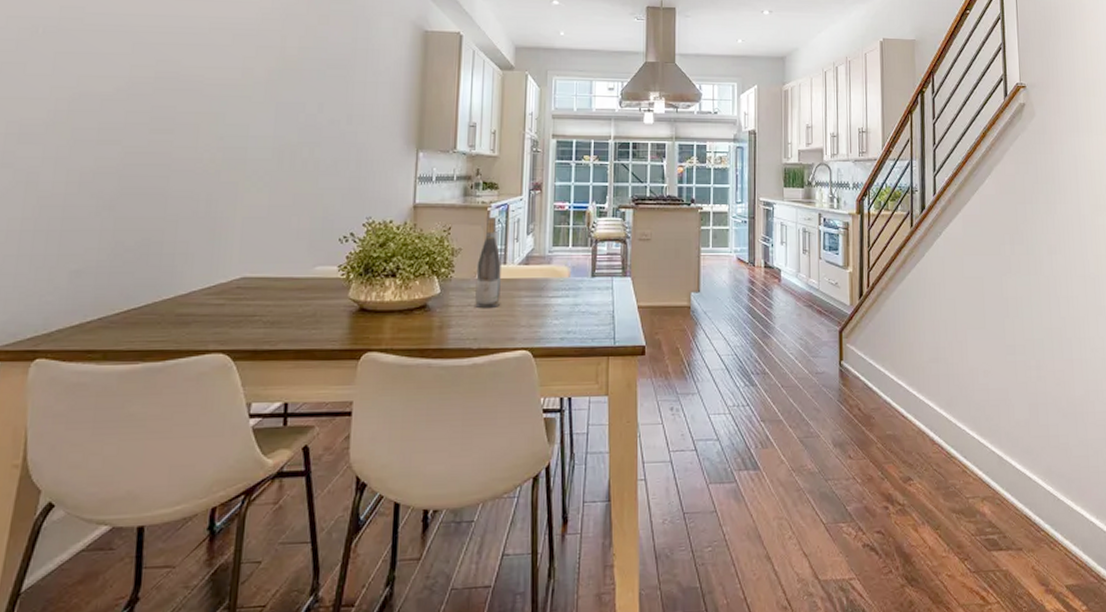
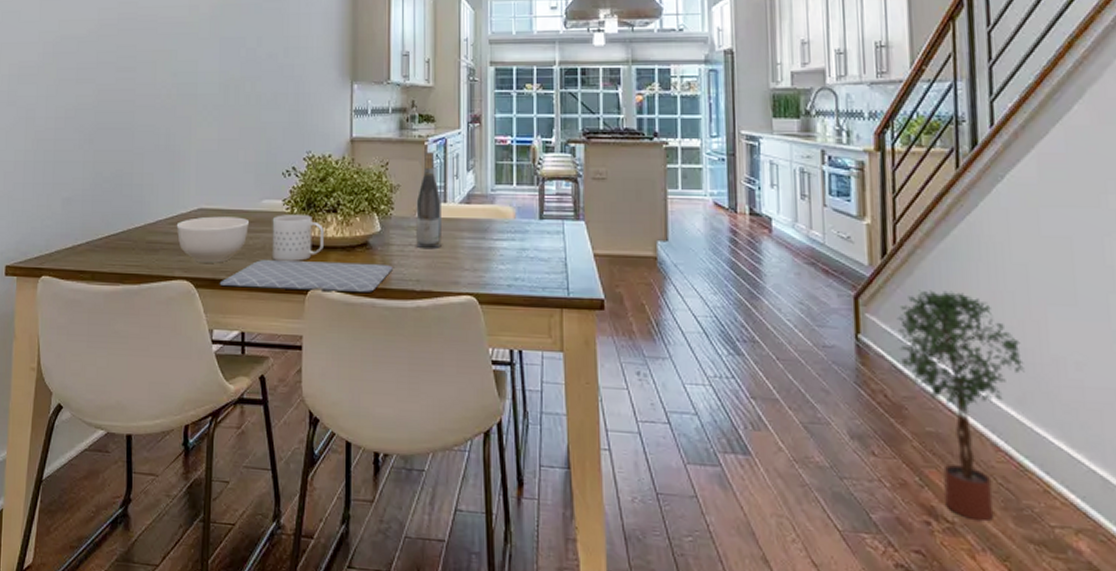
bowl: none [213,284,300,334] -> present [176,216,250,263]
placemat: none [261,325,451,358] -> present [219,260,393,294]
mug: none [323,280,382,329] -> present [272,215,325,262]
potted tree: none [868,322,952,501] -> present [896,289,1025,522]

